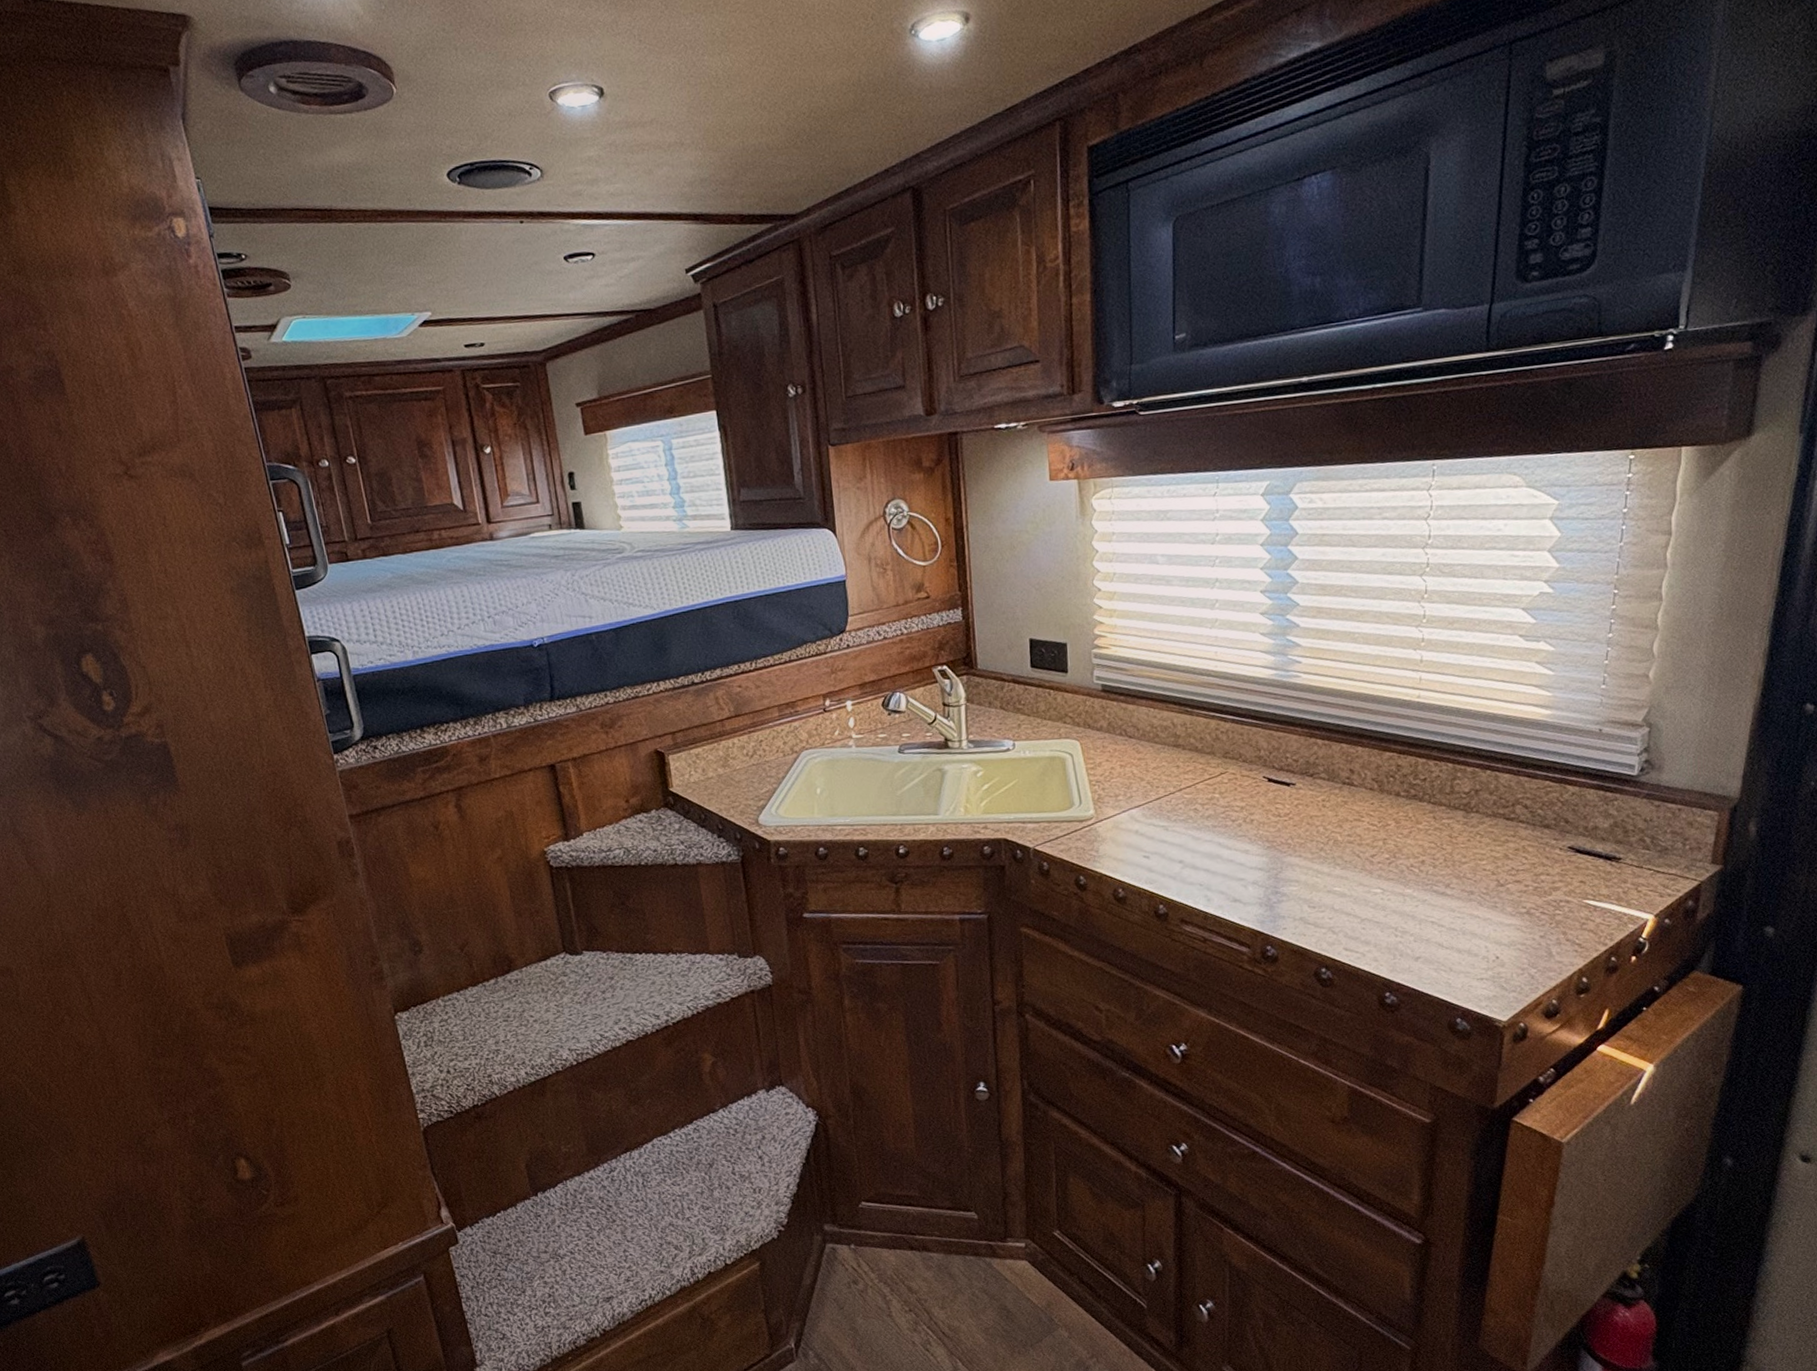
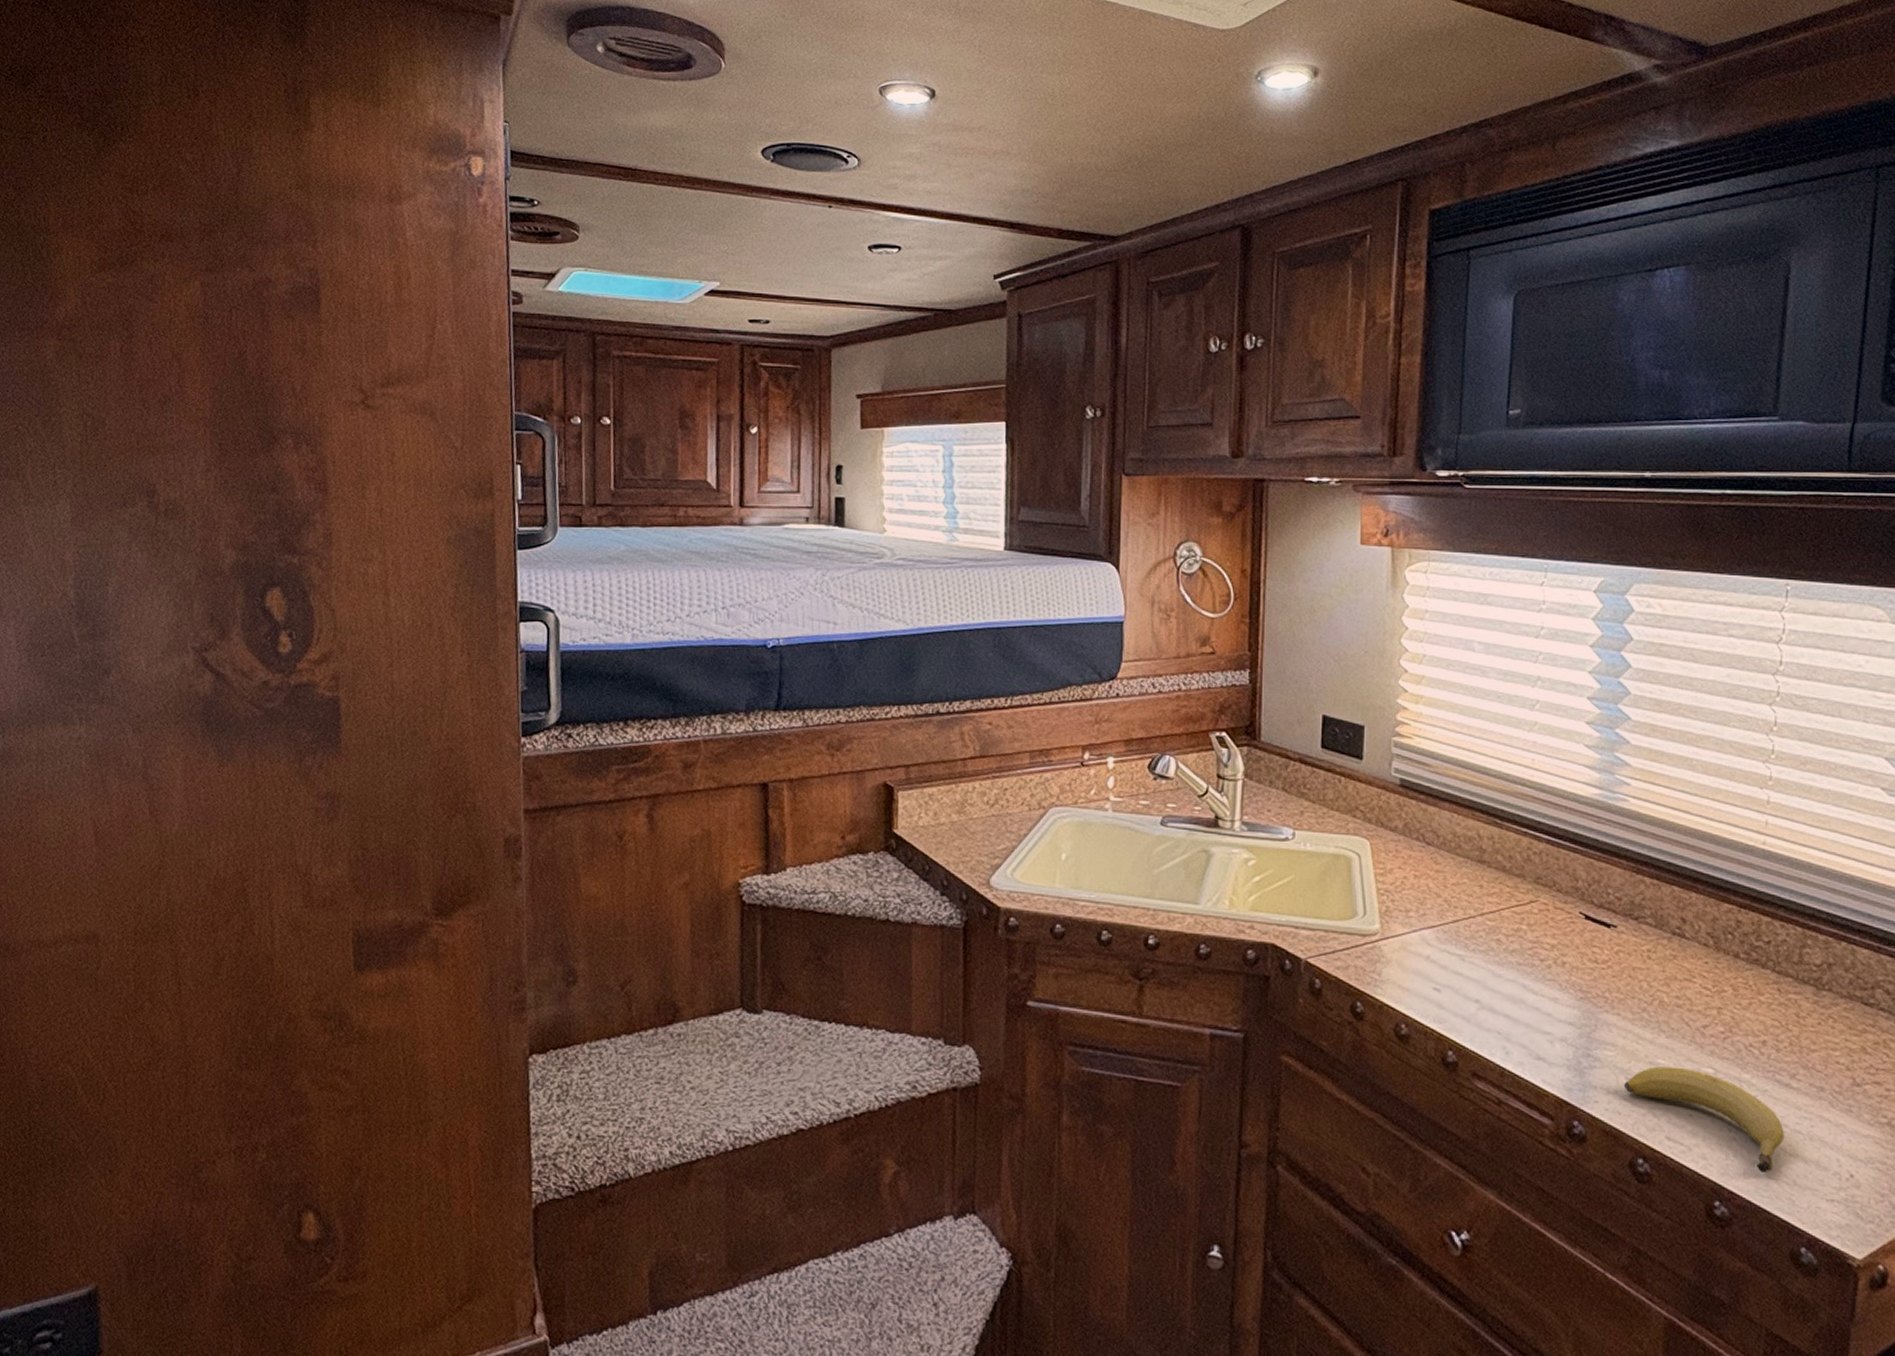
fruit: none [1307,891,1442,965] -> present [1623,1066,1785,1173]

